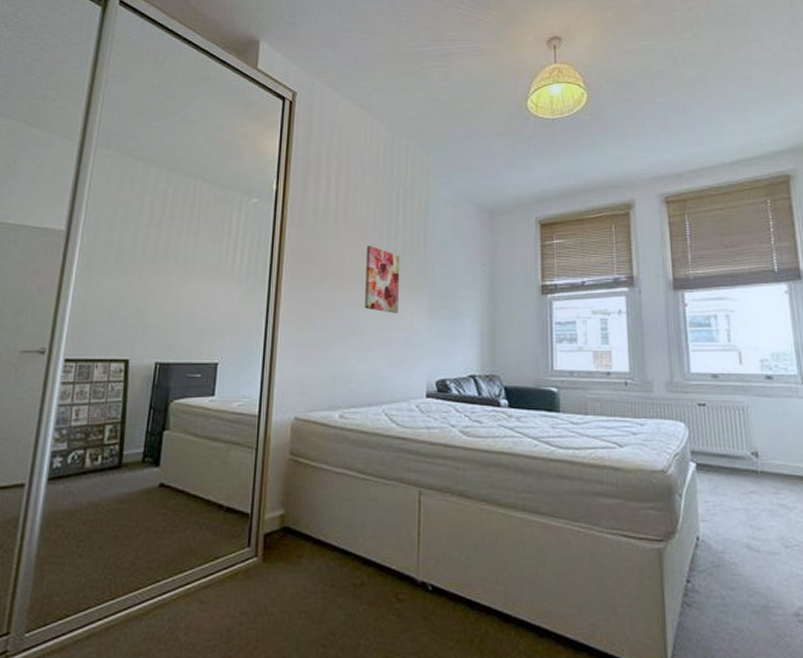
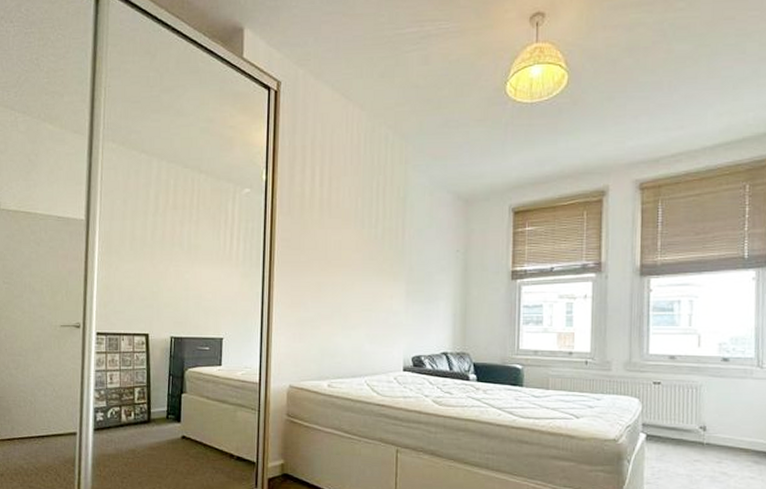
wall art: present [364,246,400,313] -> none [348,233,380,296]

